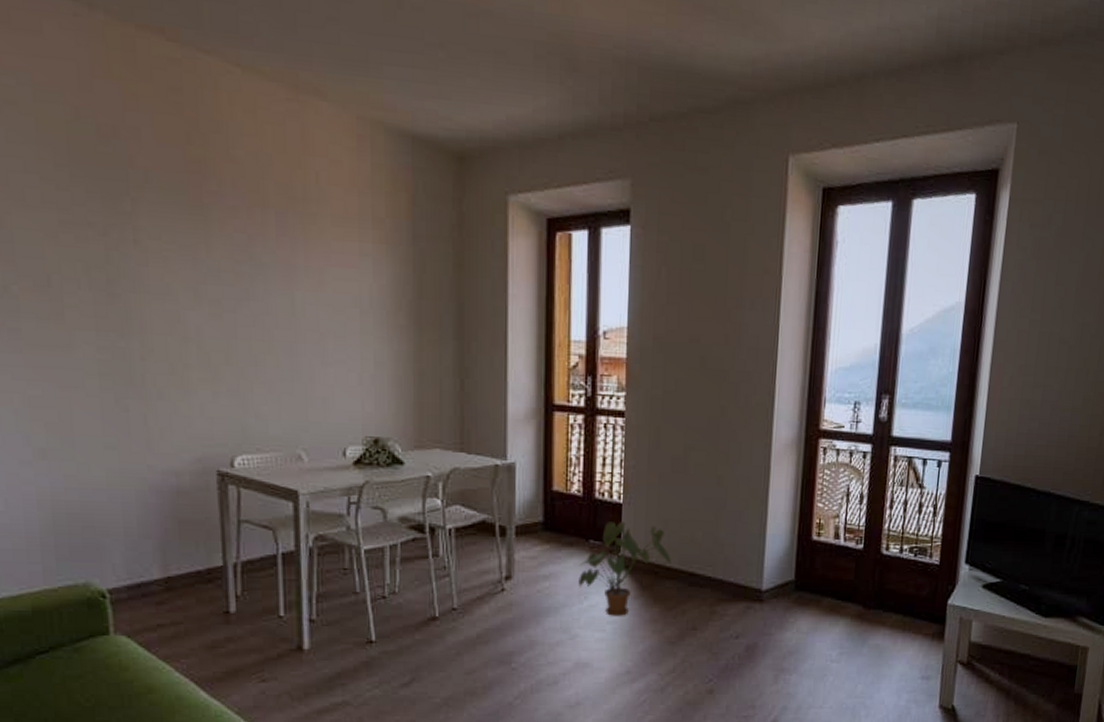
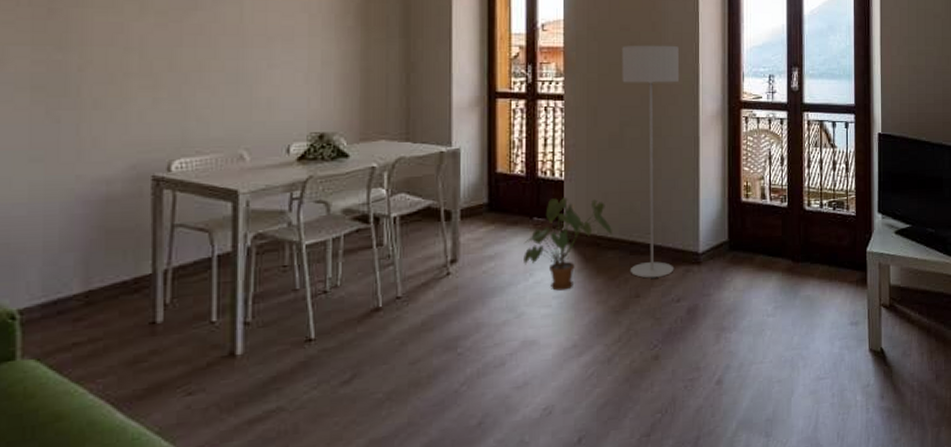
floor lamp: none [687,359,754,612] -> present [622,45,680,279]

